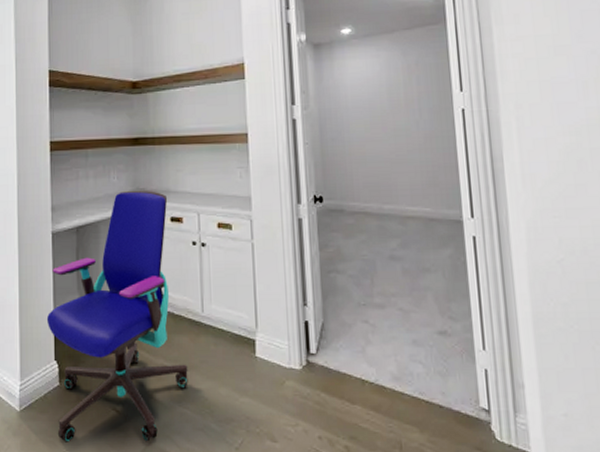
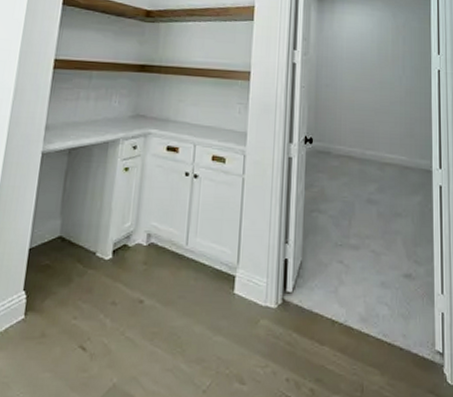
office chair: present [46,191,188,442] -> none [14,116,166,384]

